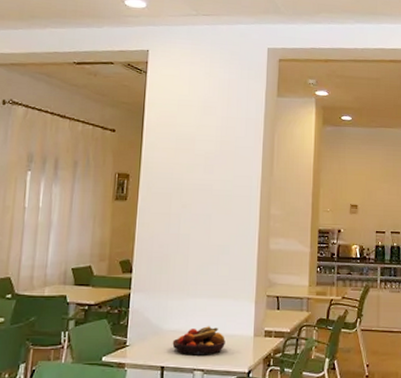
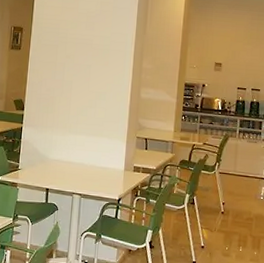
fruit bowl: present [172,326,225,356] -> none [56,158,100,183]

